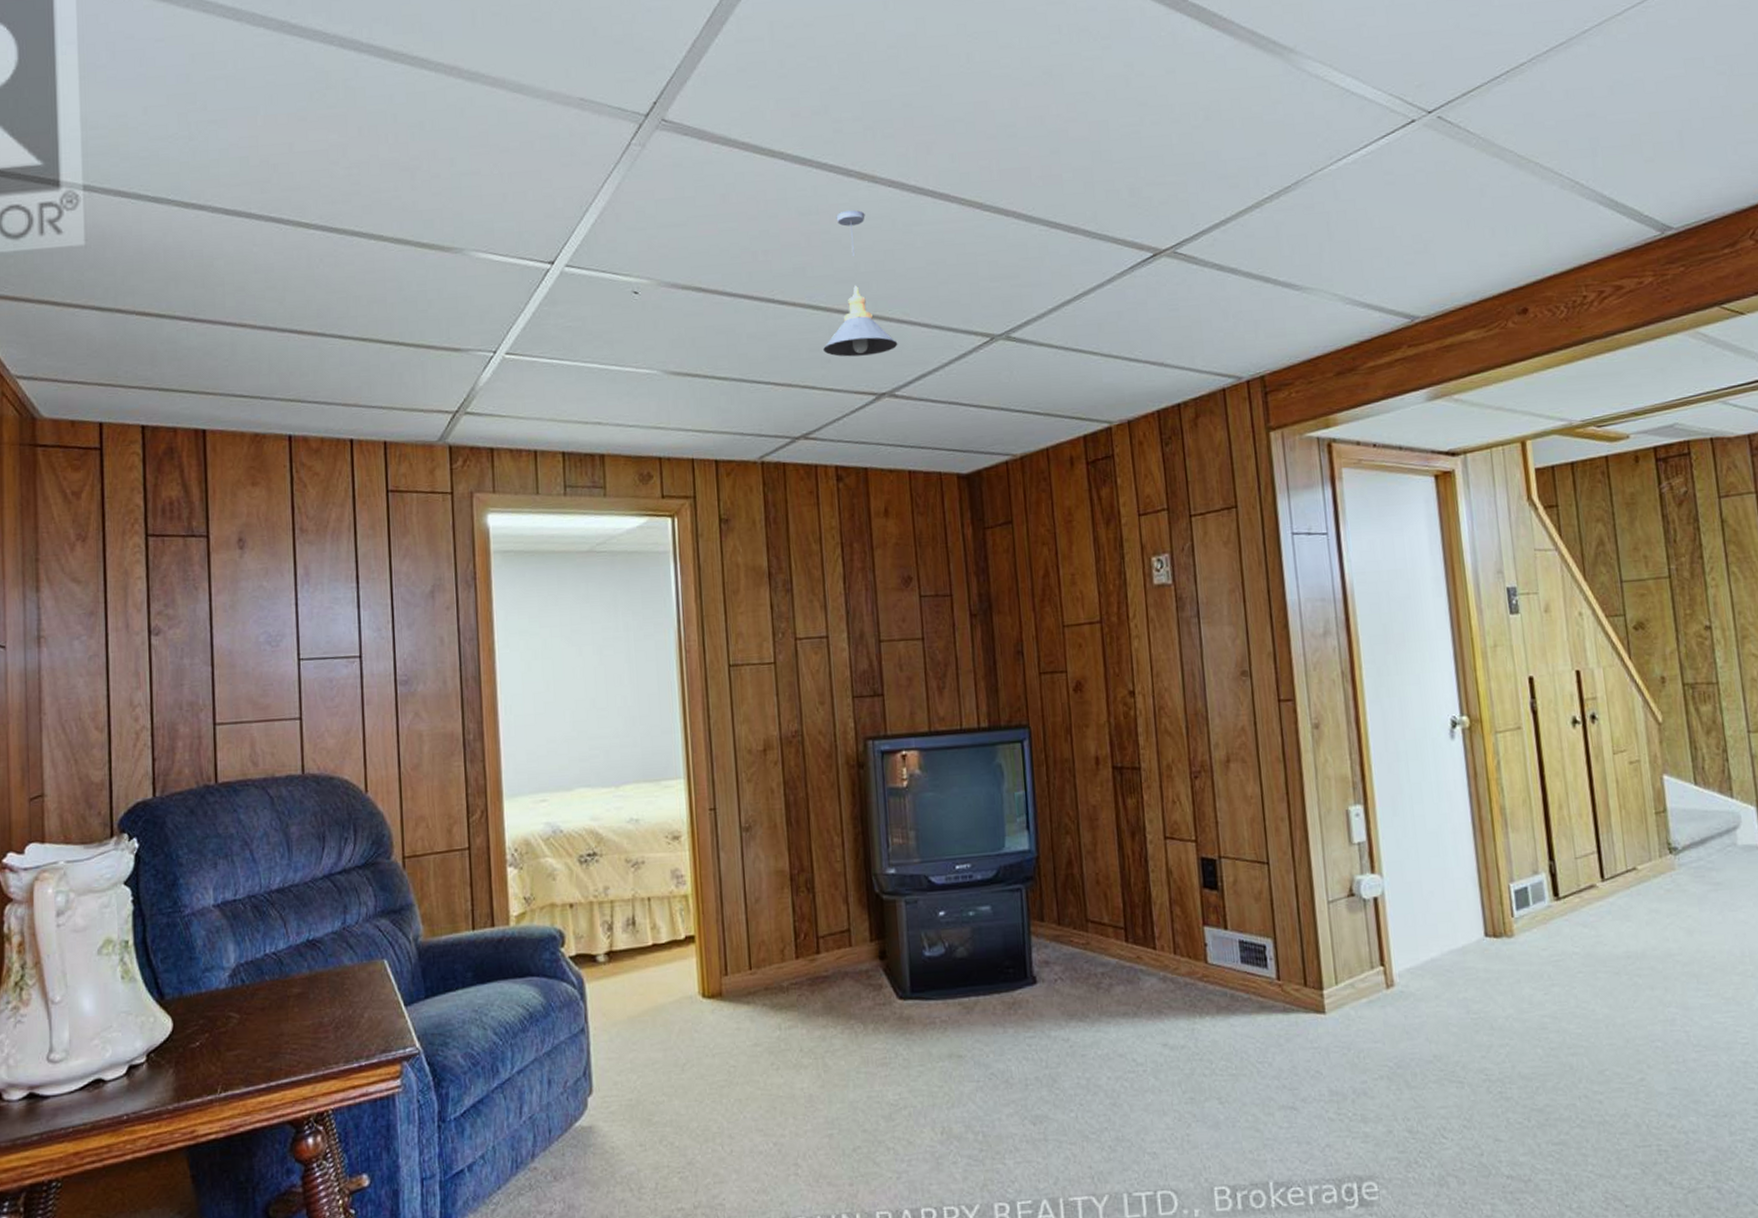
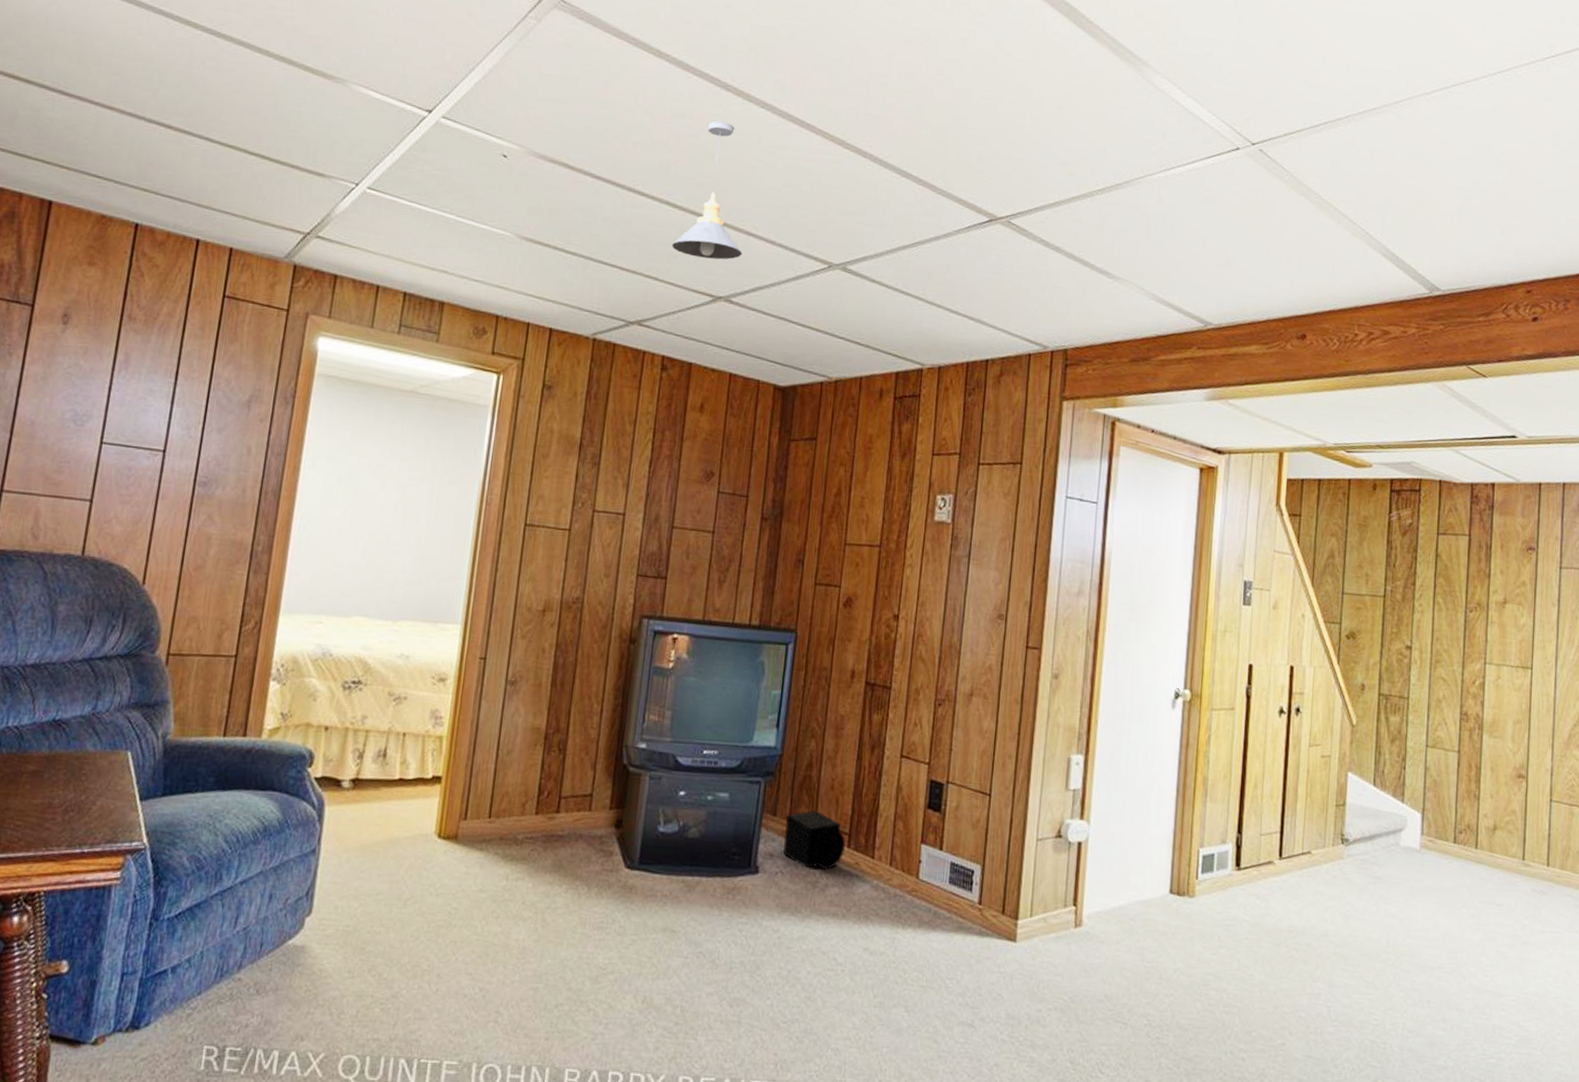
speaker: none [1055,909,1124,970] -> present [783,810,846,871]

